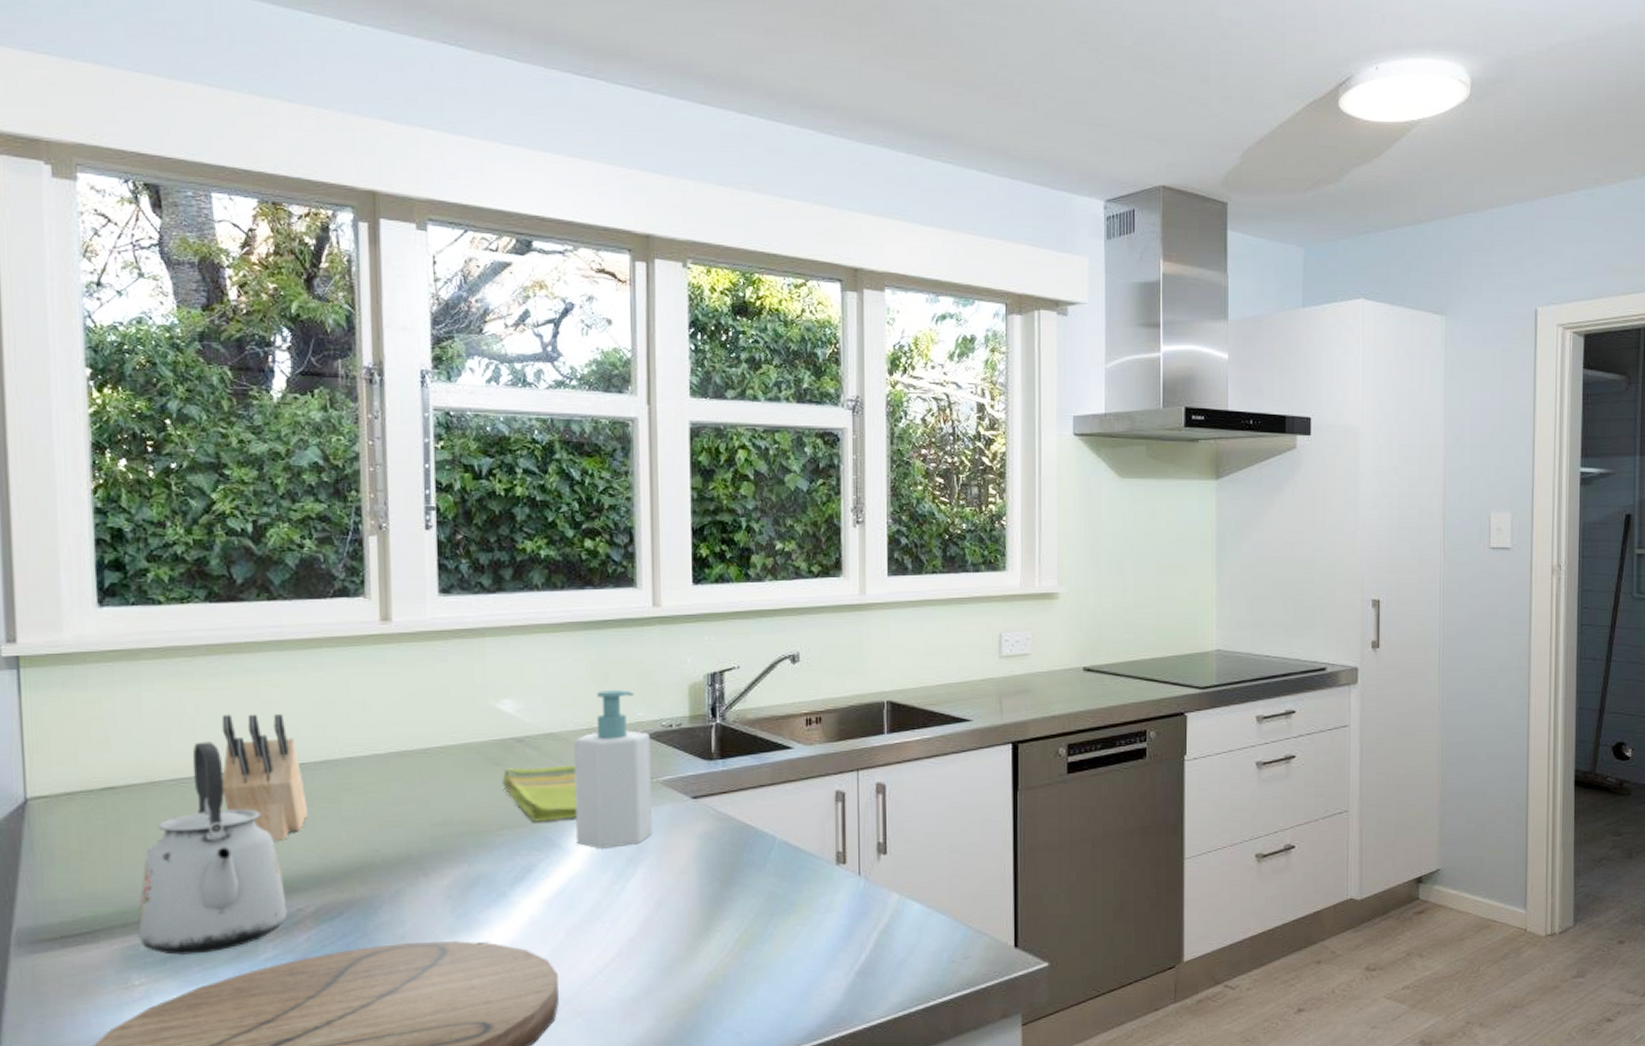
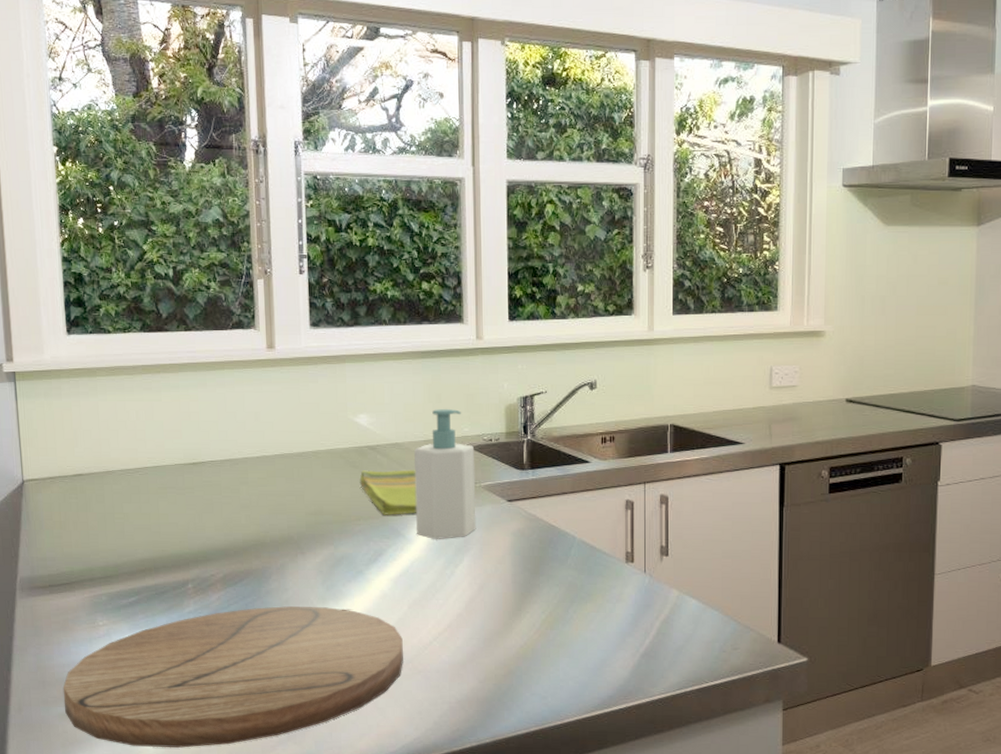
kettle: present [138,741,287,955] -> none [100,441,204,605]
knife block: present [221,713,308,842] -> none [154,420,217,522]

